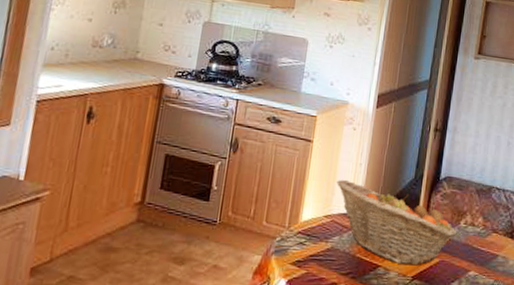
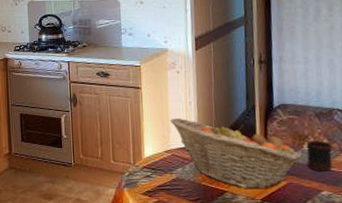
mug: none [461,217,486,251] -> present [306,140,333,171]

